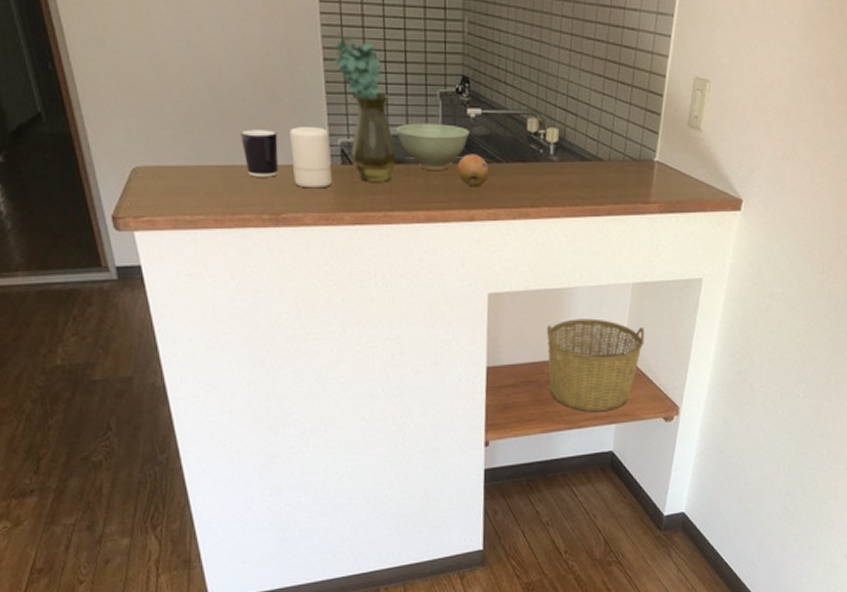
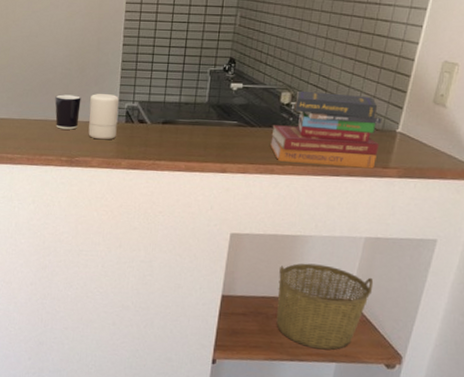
vase: present [334,32,397,182] -> none [131,25,170,138]
bowl: present [396,123,470,170] -> none [171,93,231,131]
fruit: present [457,154,489,187] -> none [216,119,243,146]
books: none [521,115,639,205] -> present [270,90,383,169]

